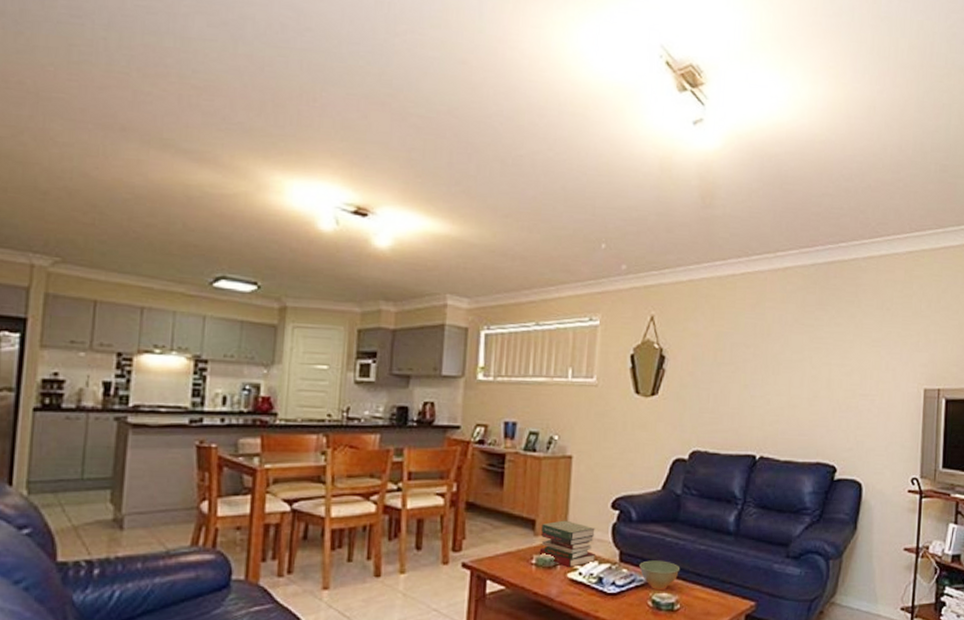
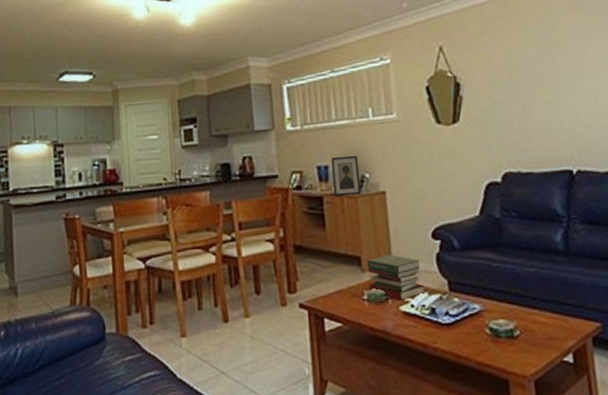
picture frame: none [518,414,550,457] -> present [331,155,362,197]
bowl: present [639,560,681,591] -> none [470,286,514,318]

